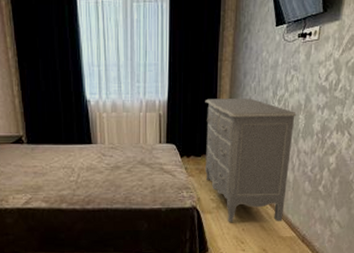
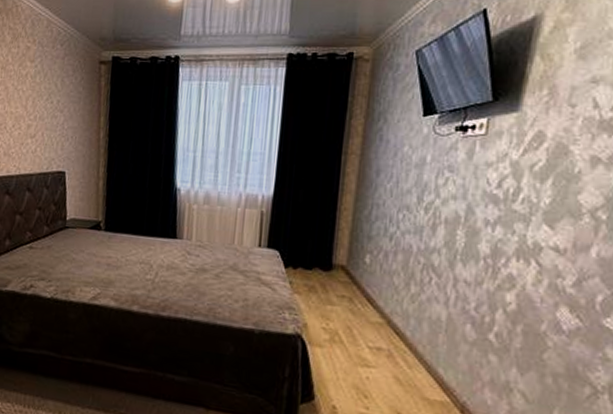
dresser: present [205,98,297,222] -> none [317,198,452,376]

